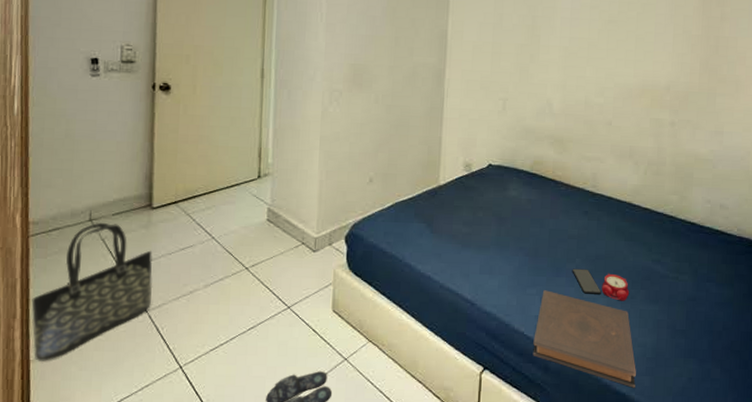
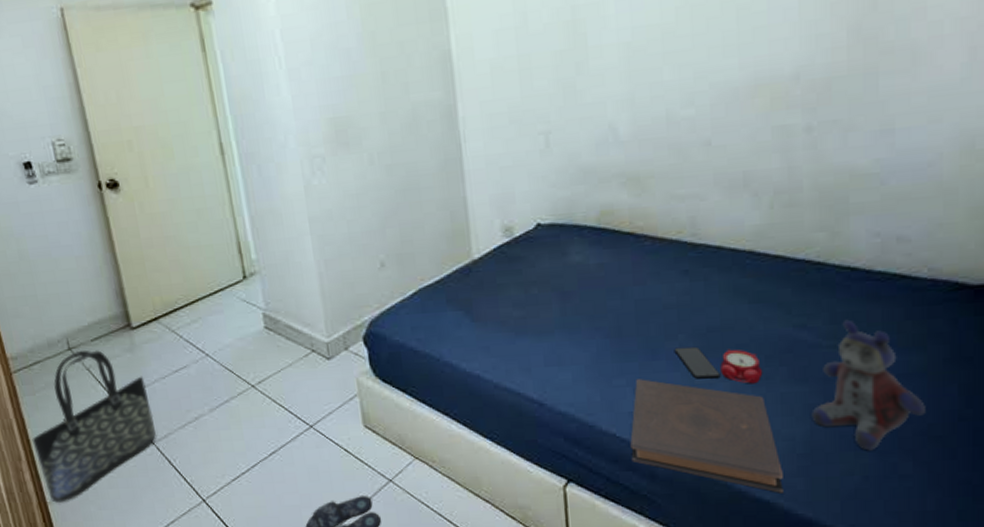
stuffed bear: none [658,259,731,359] -> present [811,319,925,451]

